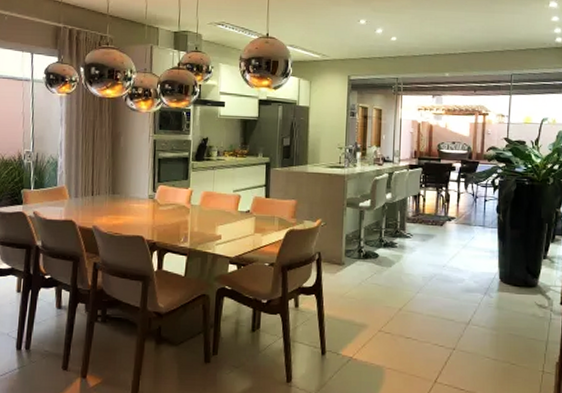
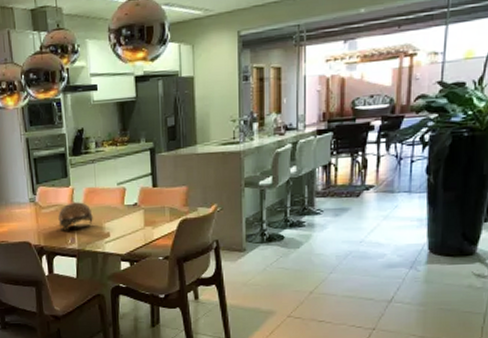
decorative bowl: none [174,203,207,230] -> present [58,202,93,231]

